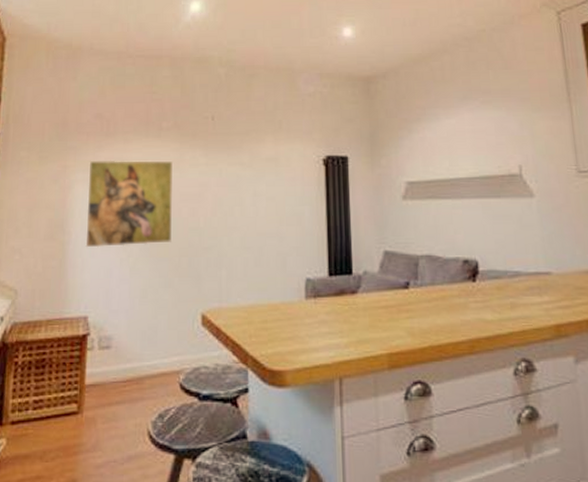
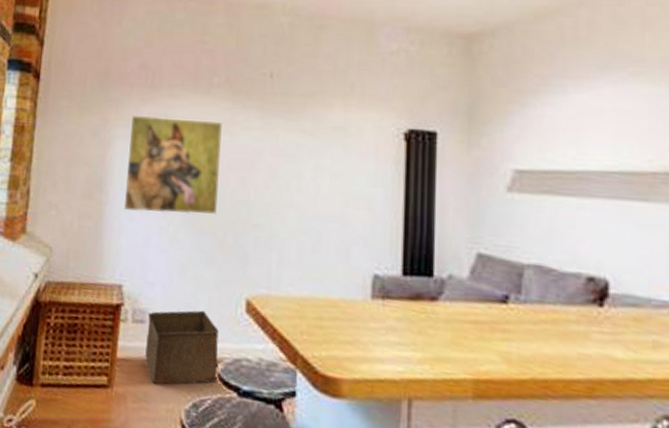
storage bin: none [112,329,180,404] -> present [145,310,219,385]

